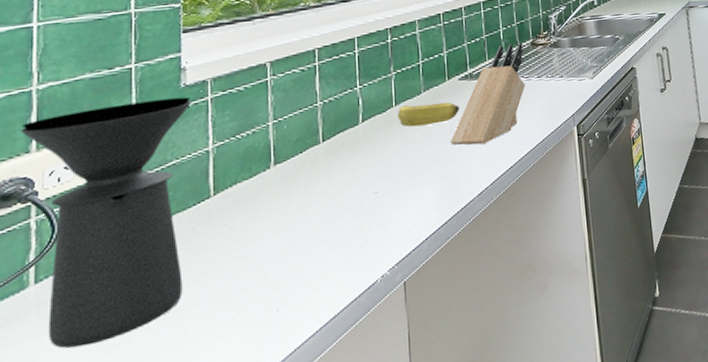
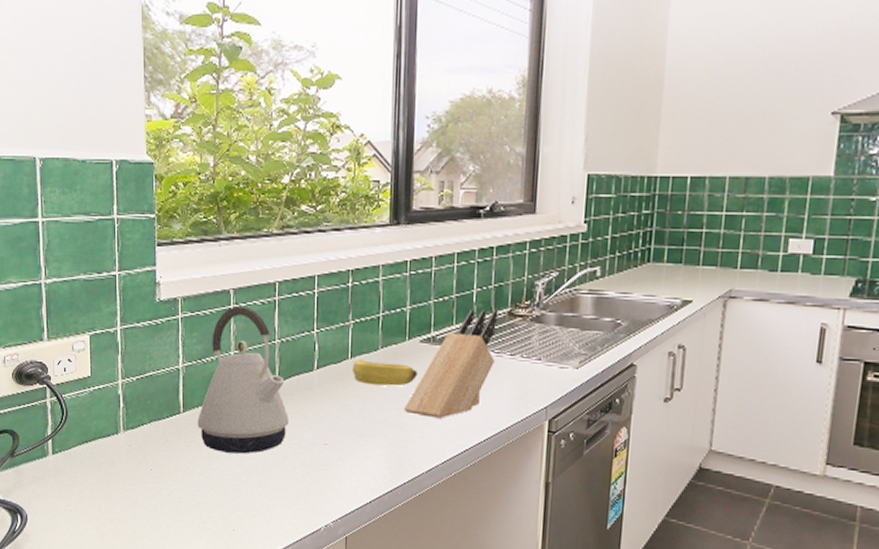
coffee maker: present [20,96,191,349] -> none [35,309,165,516]
kettle: none [231,76,336,229] -> present [197,305,289,454]

